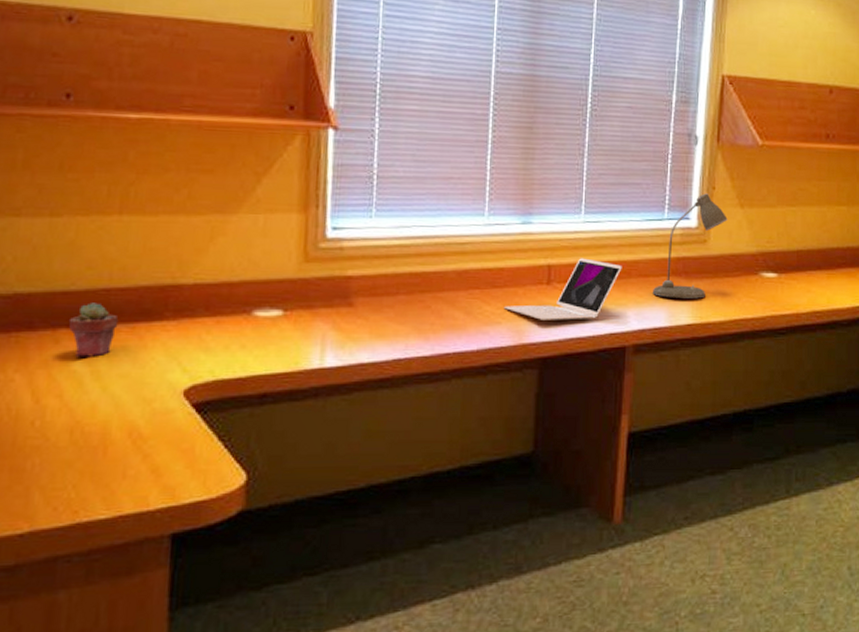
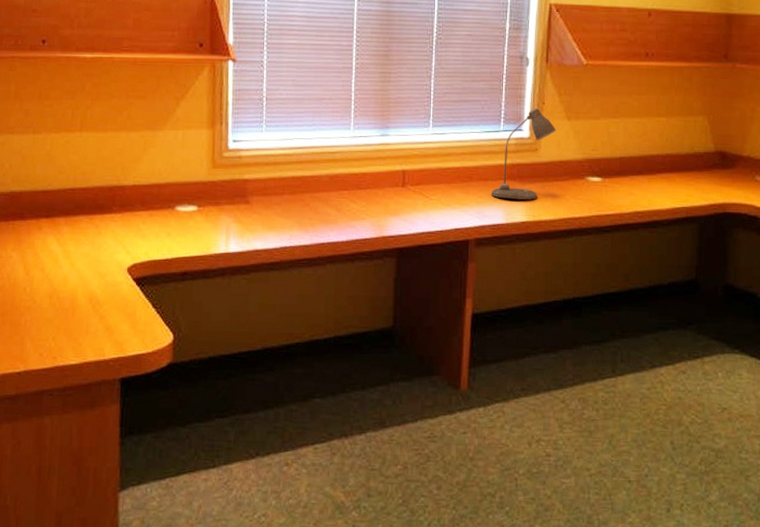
potted succulent: present [68,303,119,357] -> none [47,199,81,241]
laptop: present [503,258,622,320] -> none [367,164,465,217]

